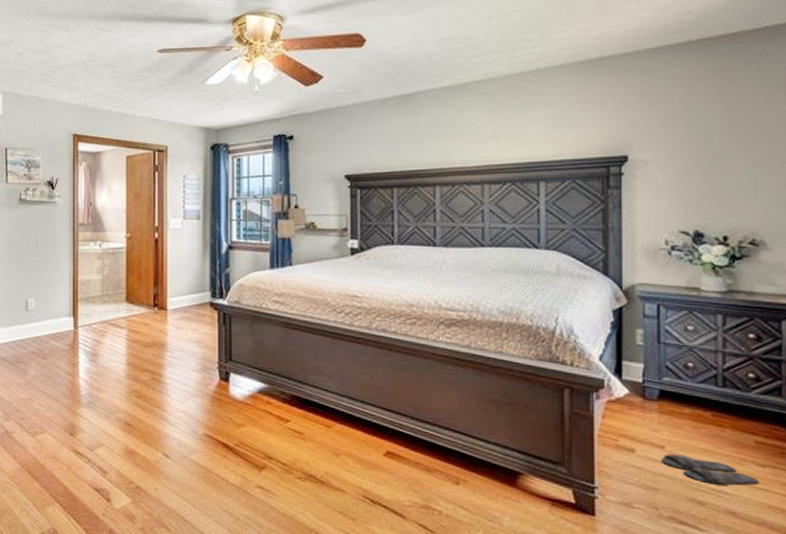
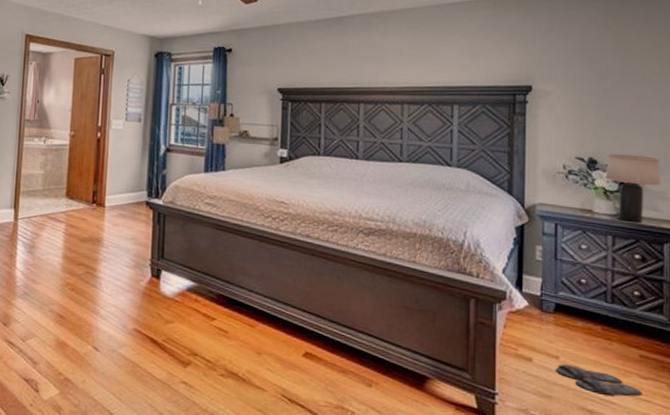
table lamp: none [712,225,778,300] -> present [604,154,661,224]

